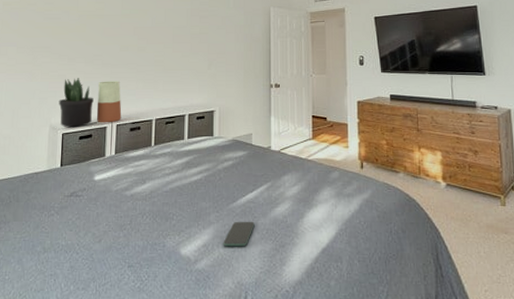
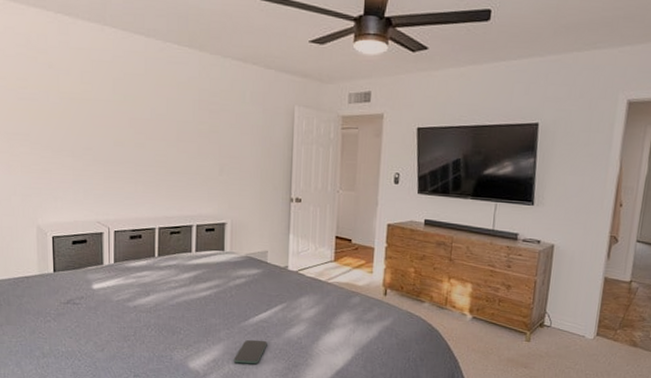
planter: present [58,78,94,127] -> none [45,174,86,231]
vase: present [96,81,122,123] -> none [89,180,120,229]

